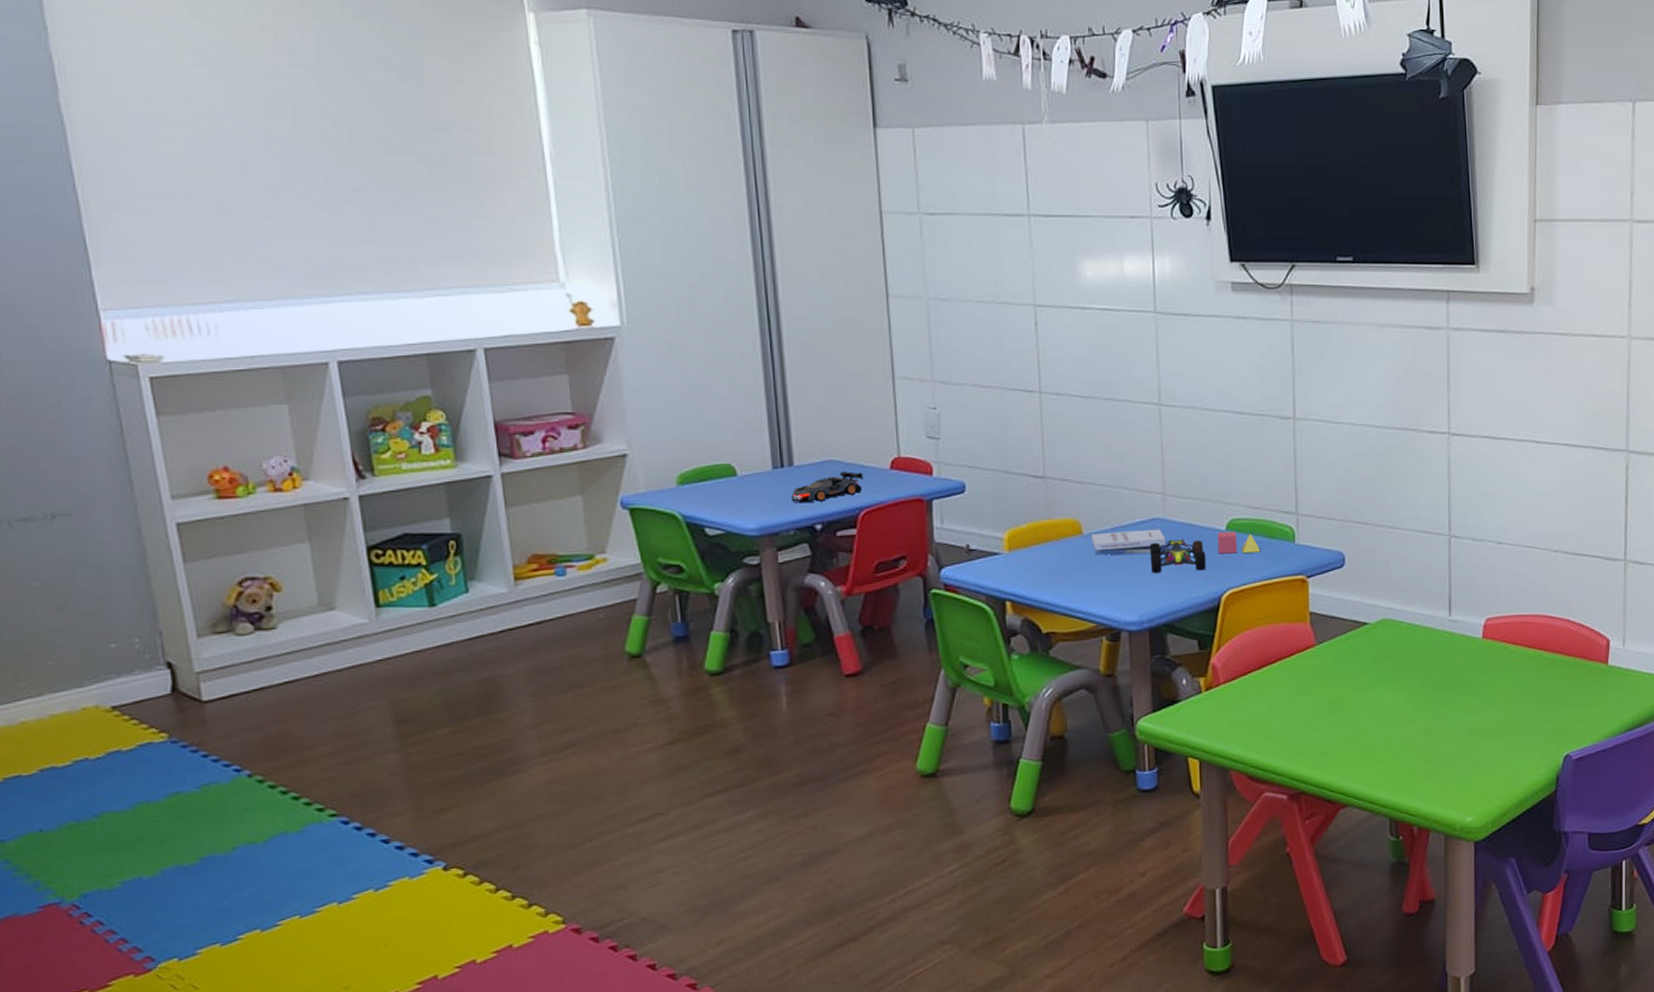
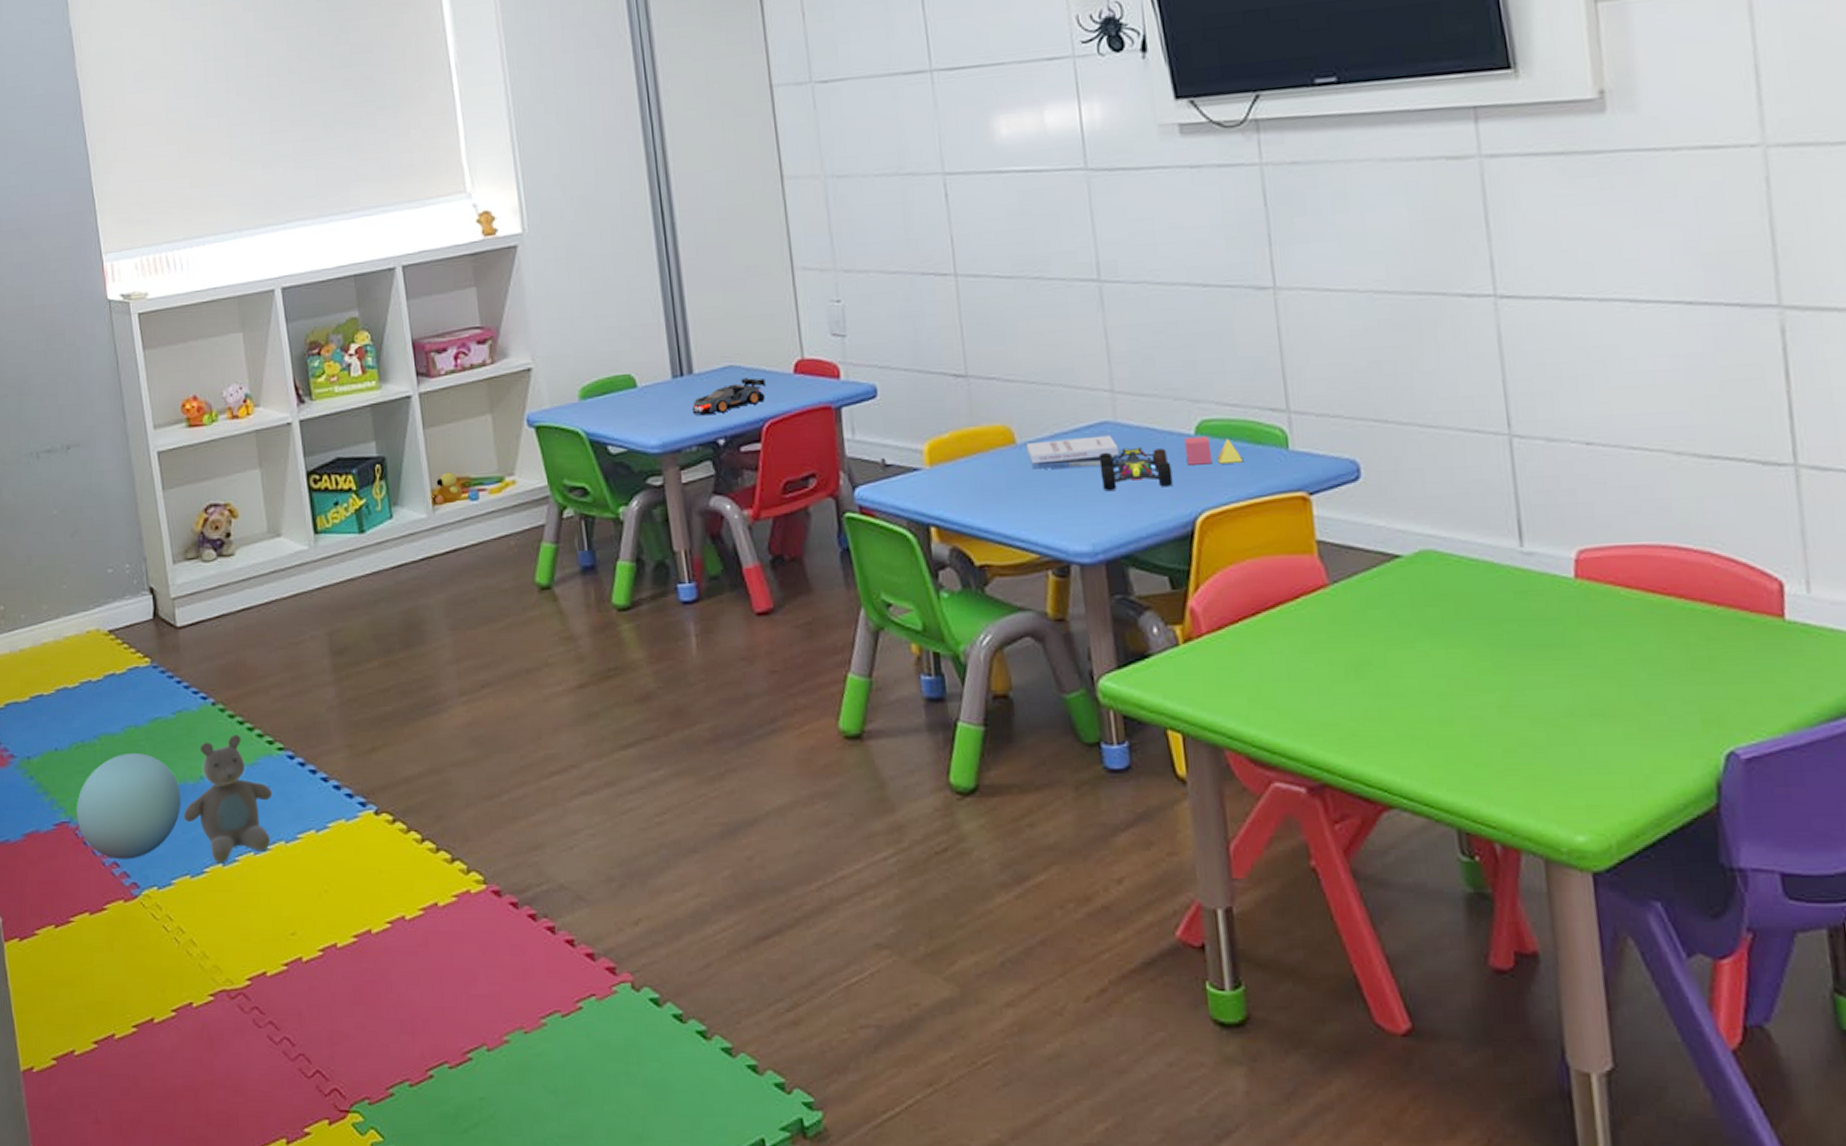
ball: none [69,828,209,936] -> present [76,752,181,860]
stuffed animal: none [211,804,323,929] -> present [183,735,273,864]
toy duck: none [513,549,548,581] -> present [431,472,462,506]

